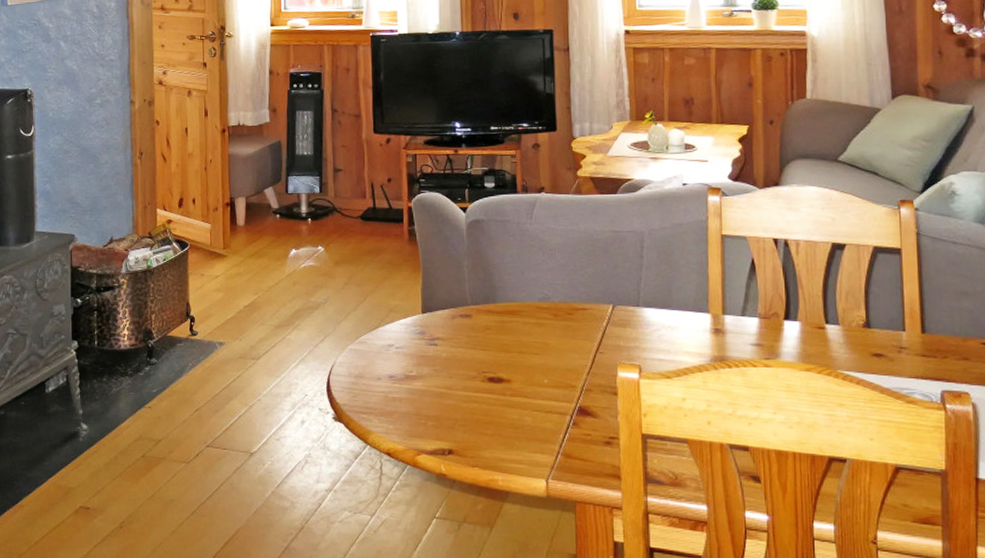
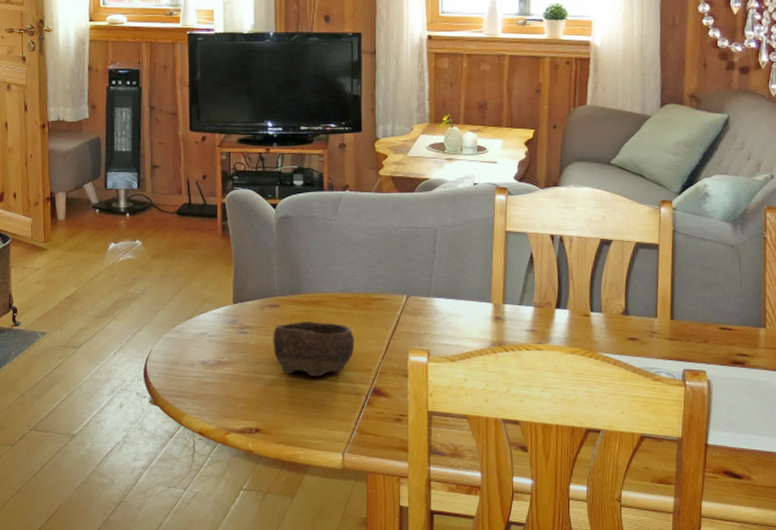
bowl: none [465,332,556,394] -> present [273,320,355,377]

